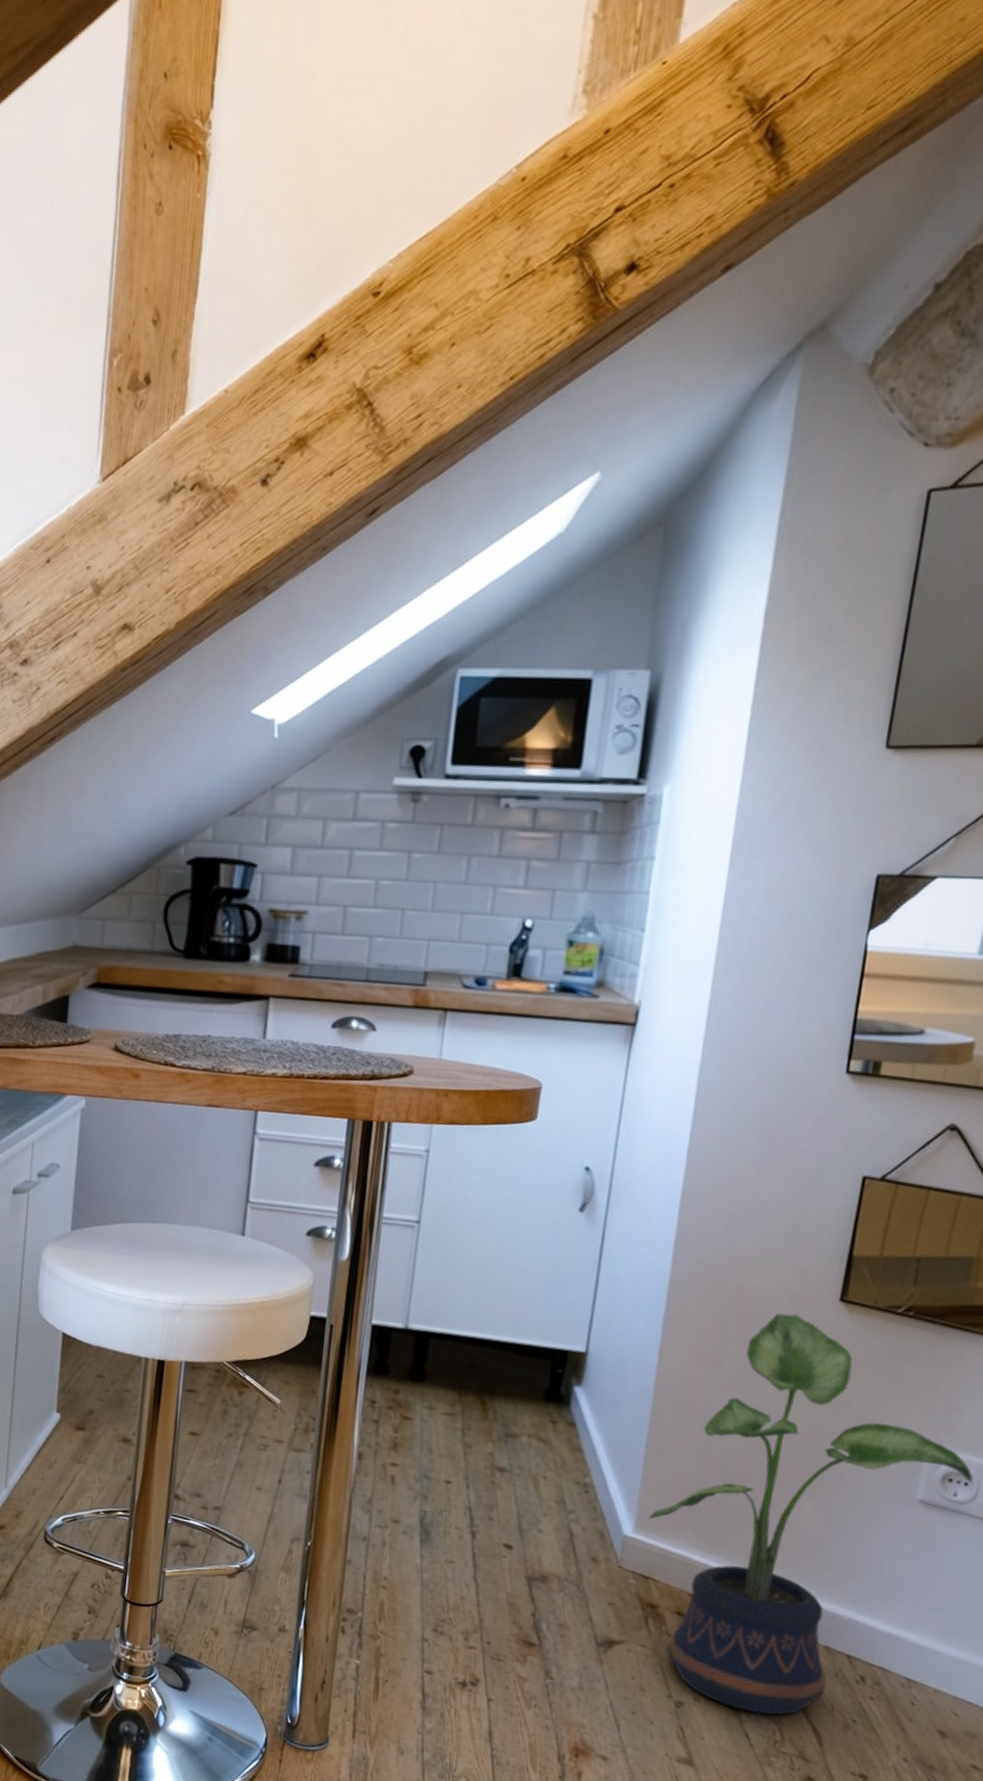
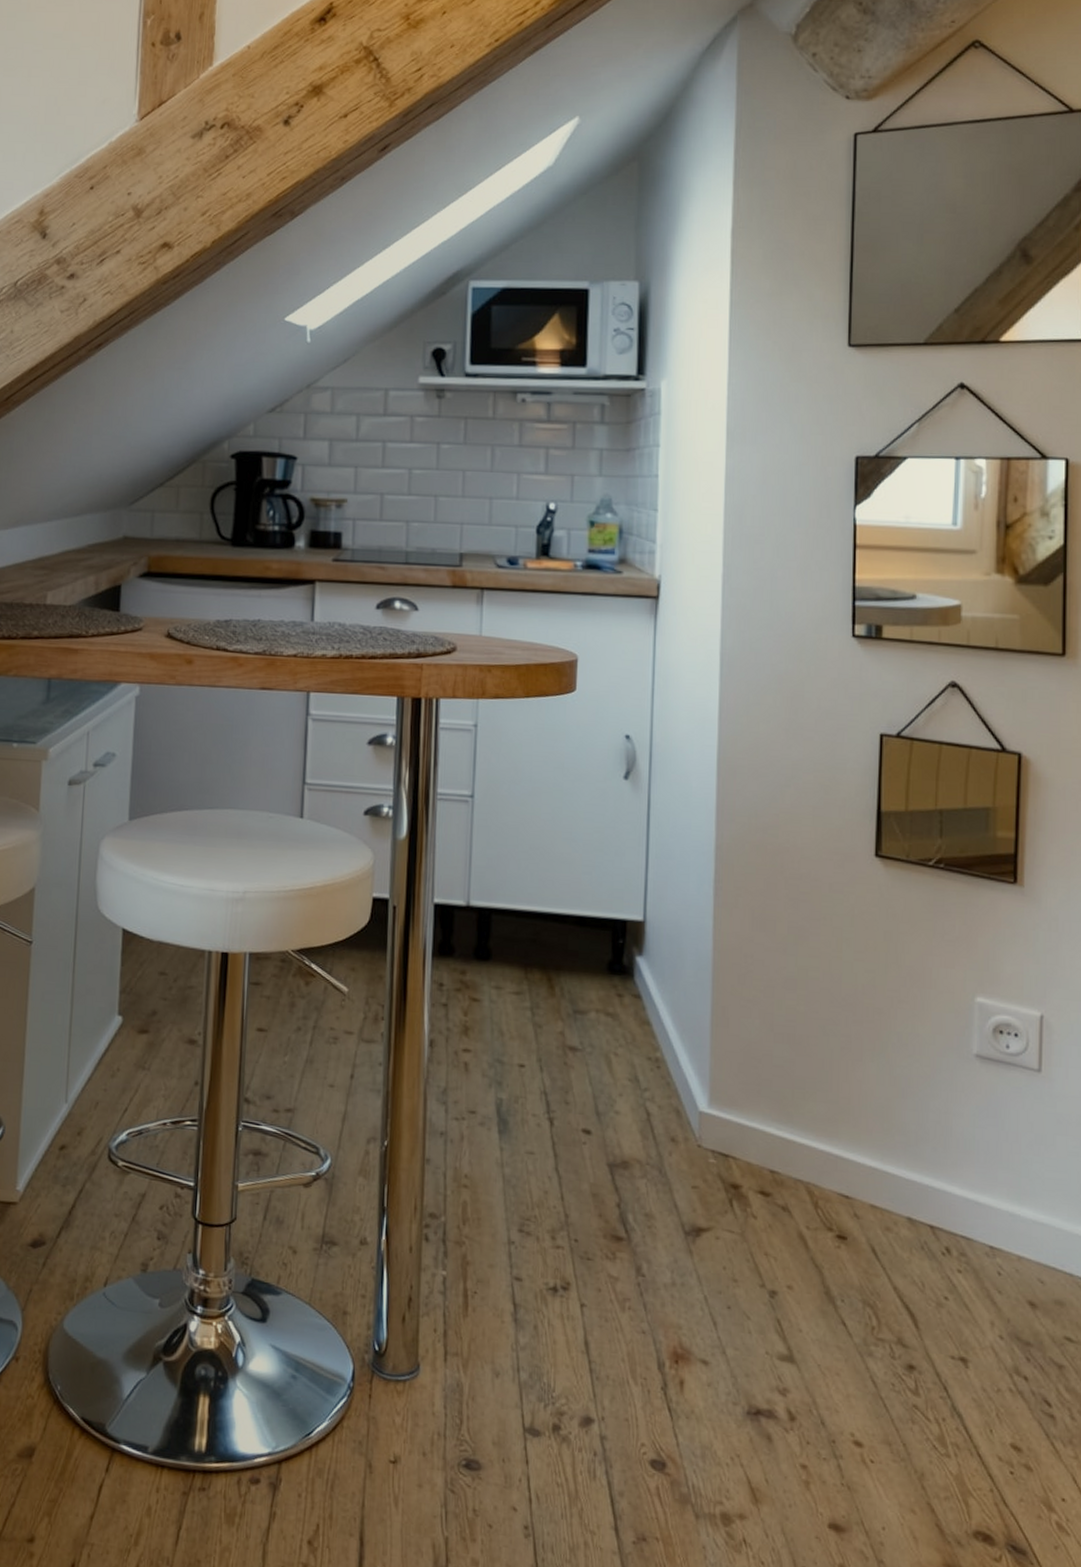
potted plant: present [649,1313,974,1715] -> none [722,871,1021,1298]

